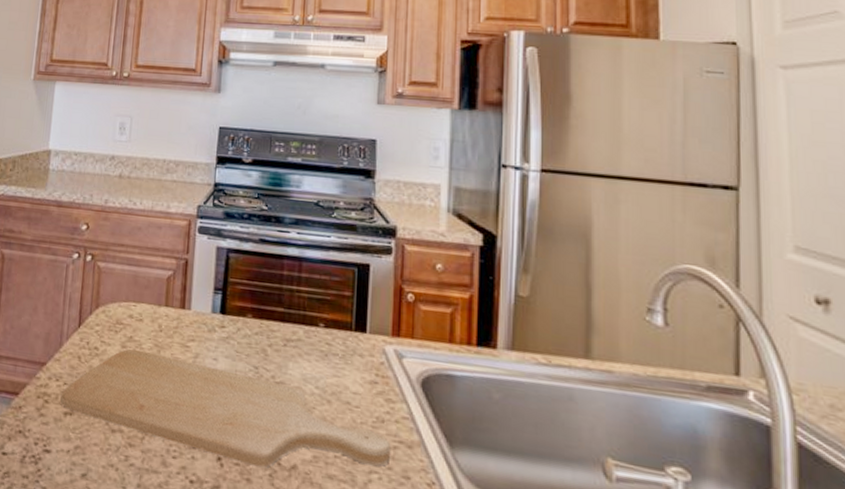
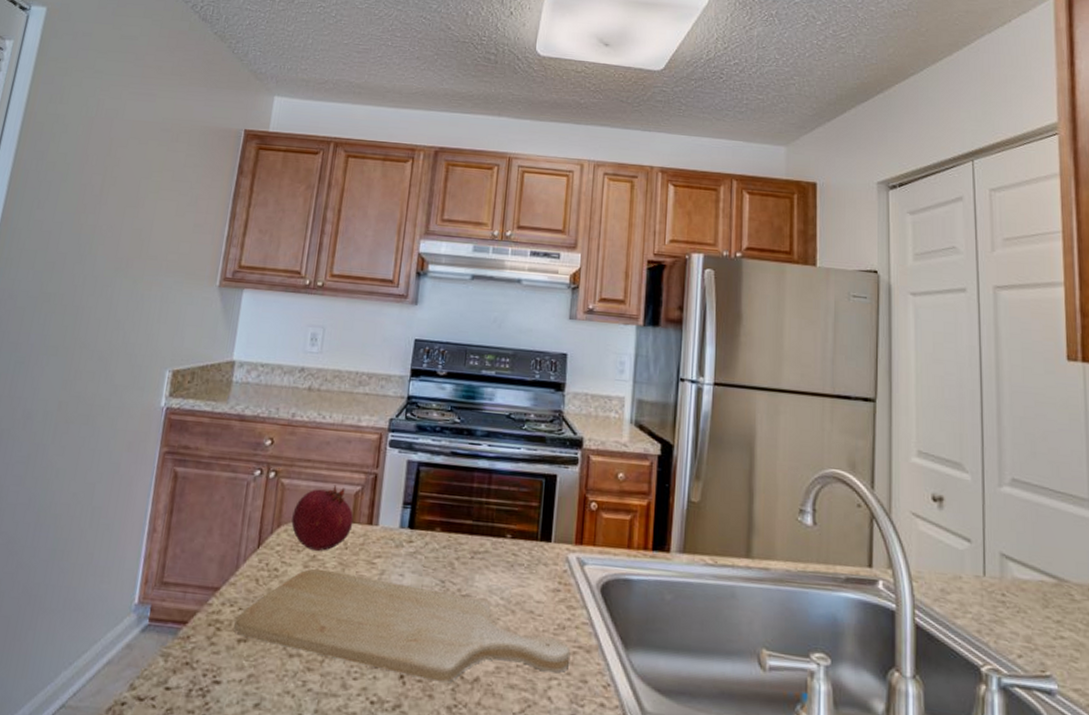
fruit: none [108,269,167,333] -> present [291,485,354,551]

